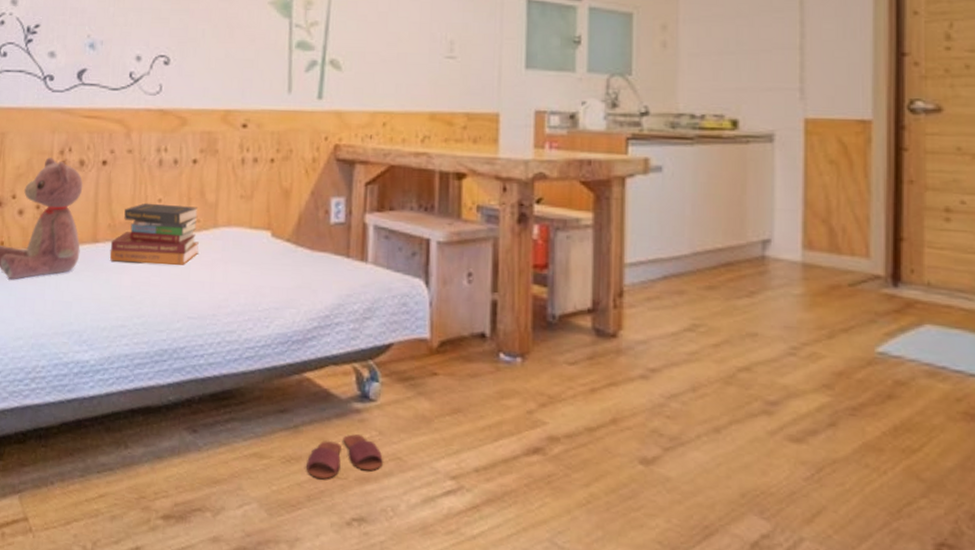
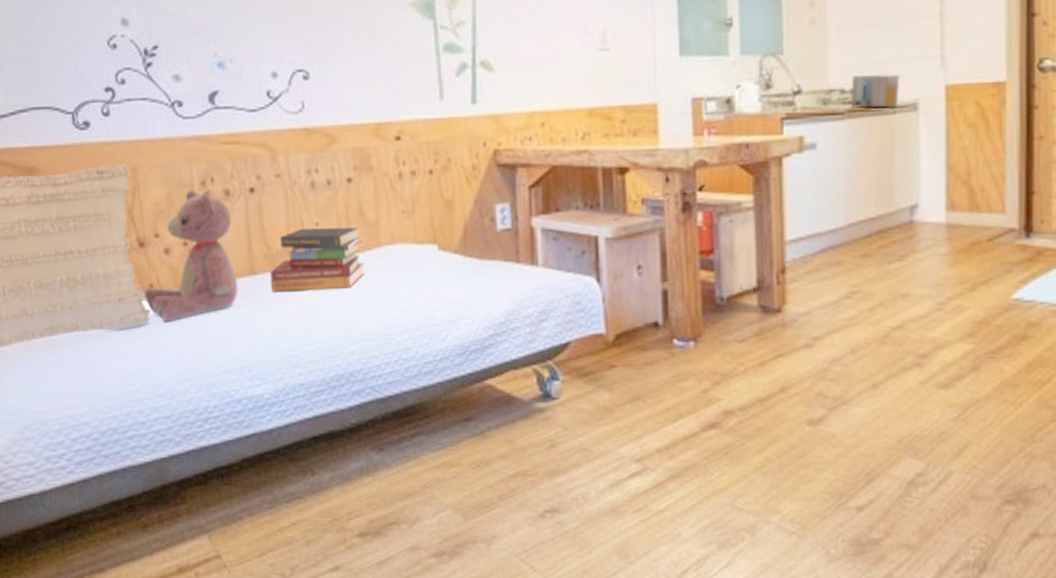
slippers: present [306,434,384,479] -> none [496,432,571,478]
toaster: none [701,102,755,137] -> present [851,74,900,109]

